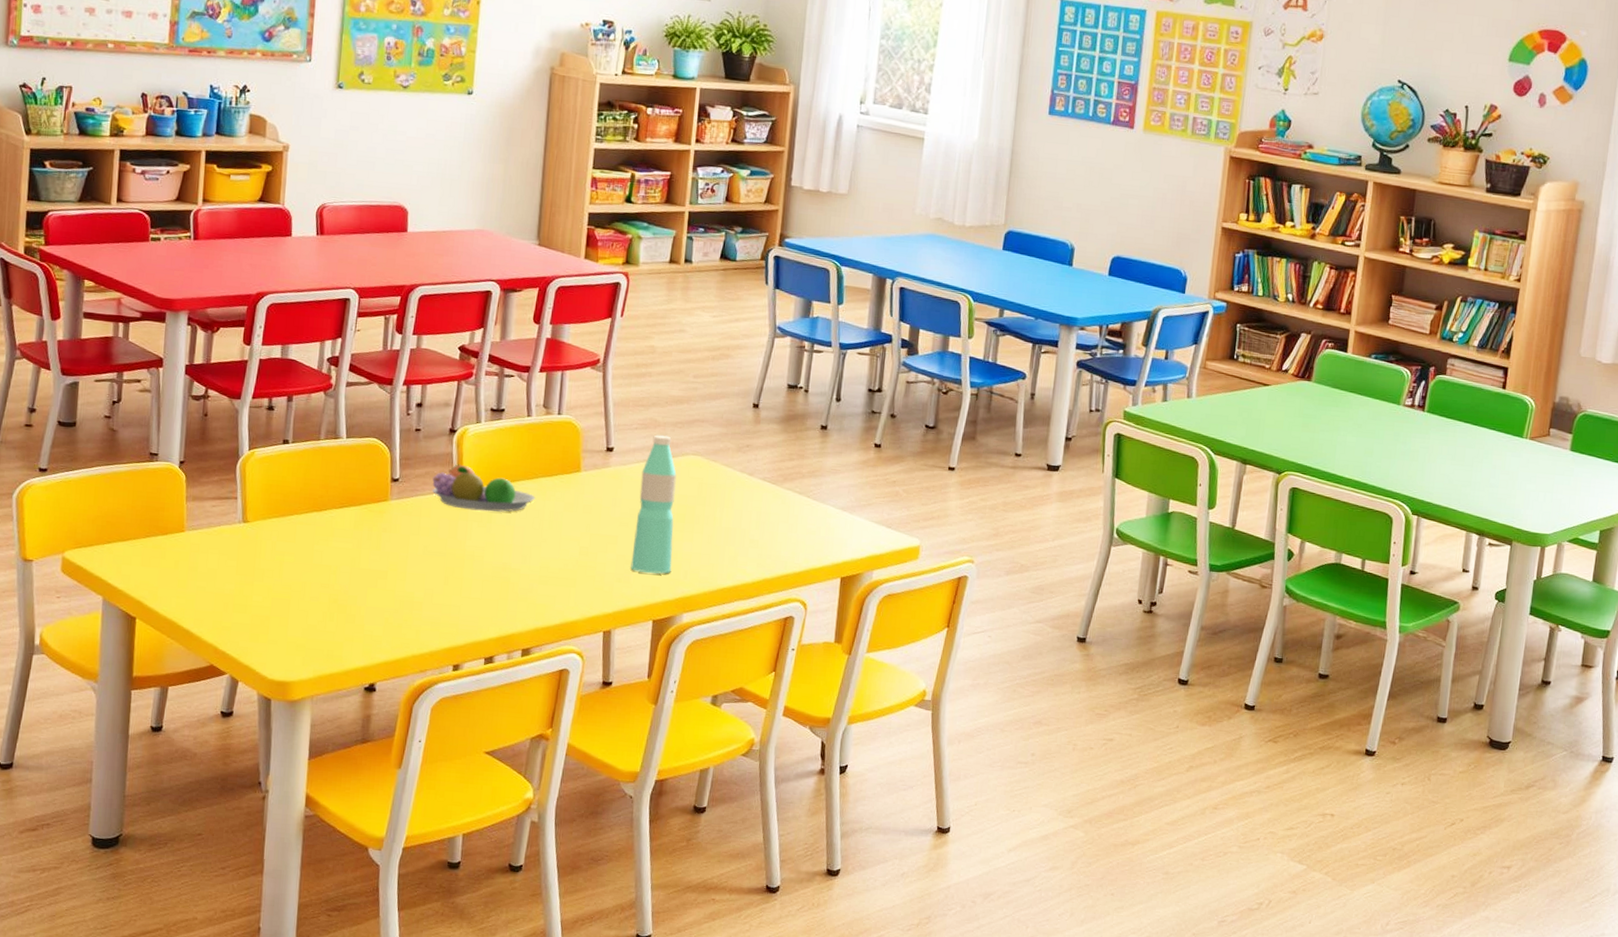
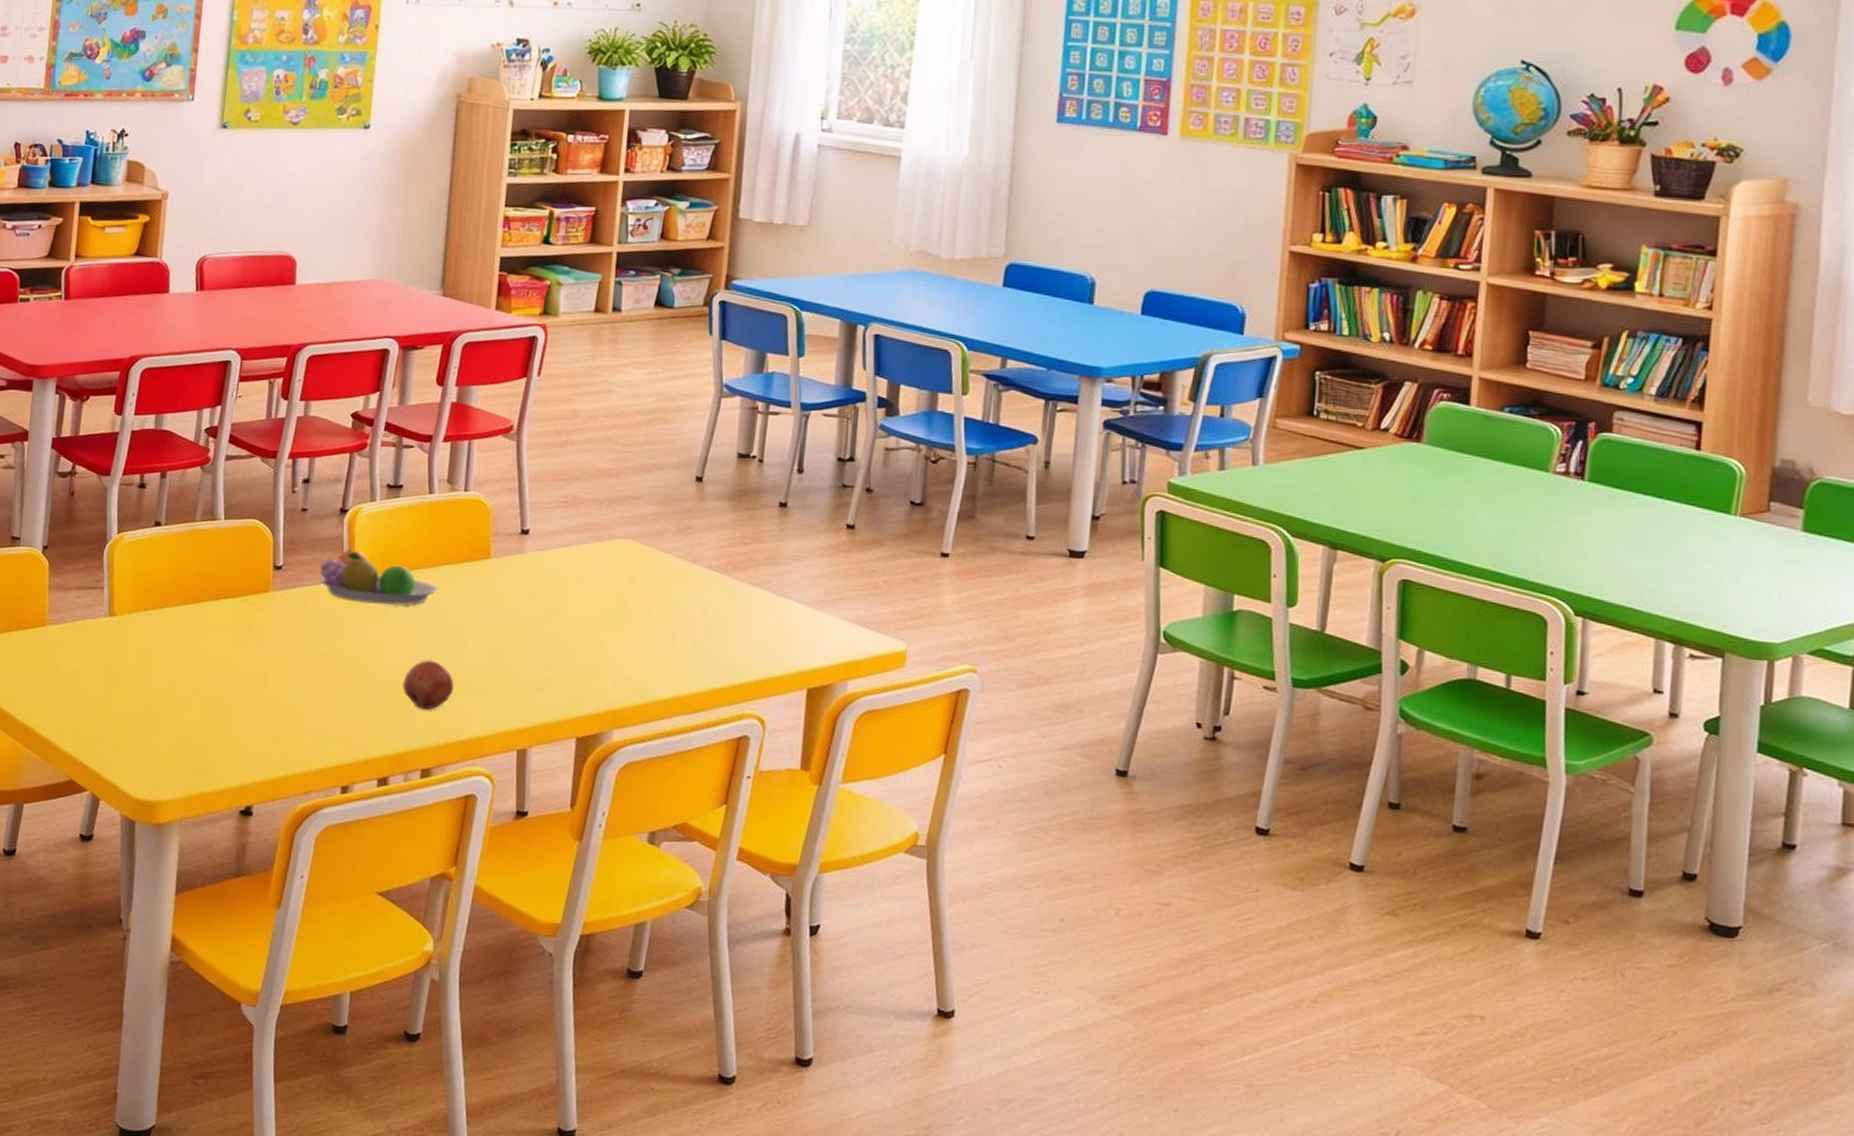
fruit: none [505,557,550,600] -> present [402,659,454,710]
water bottle: present [630,434,677,574] -> none [549,514,604,682]

